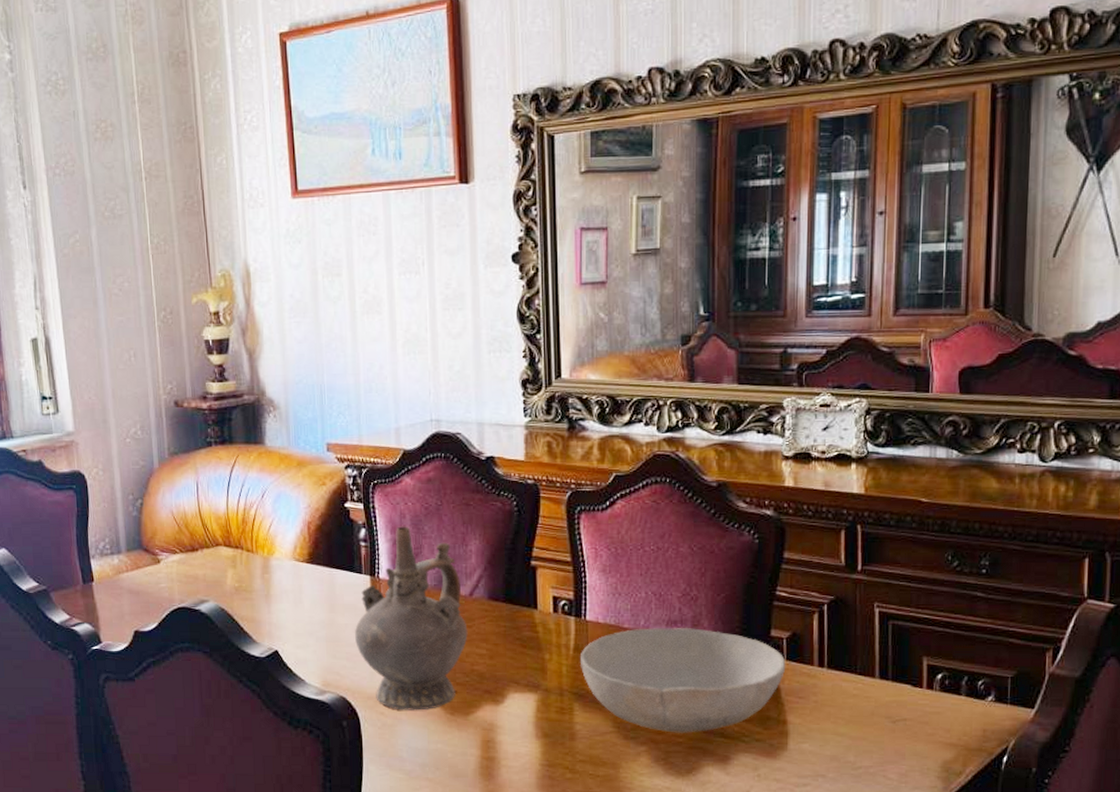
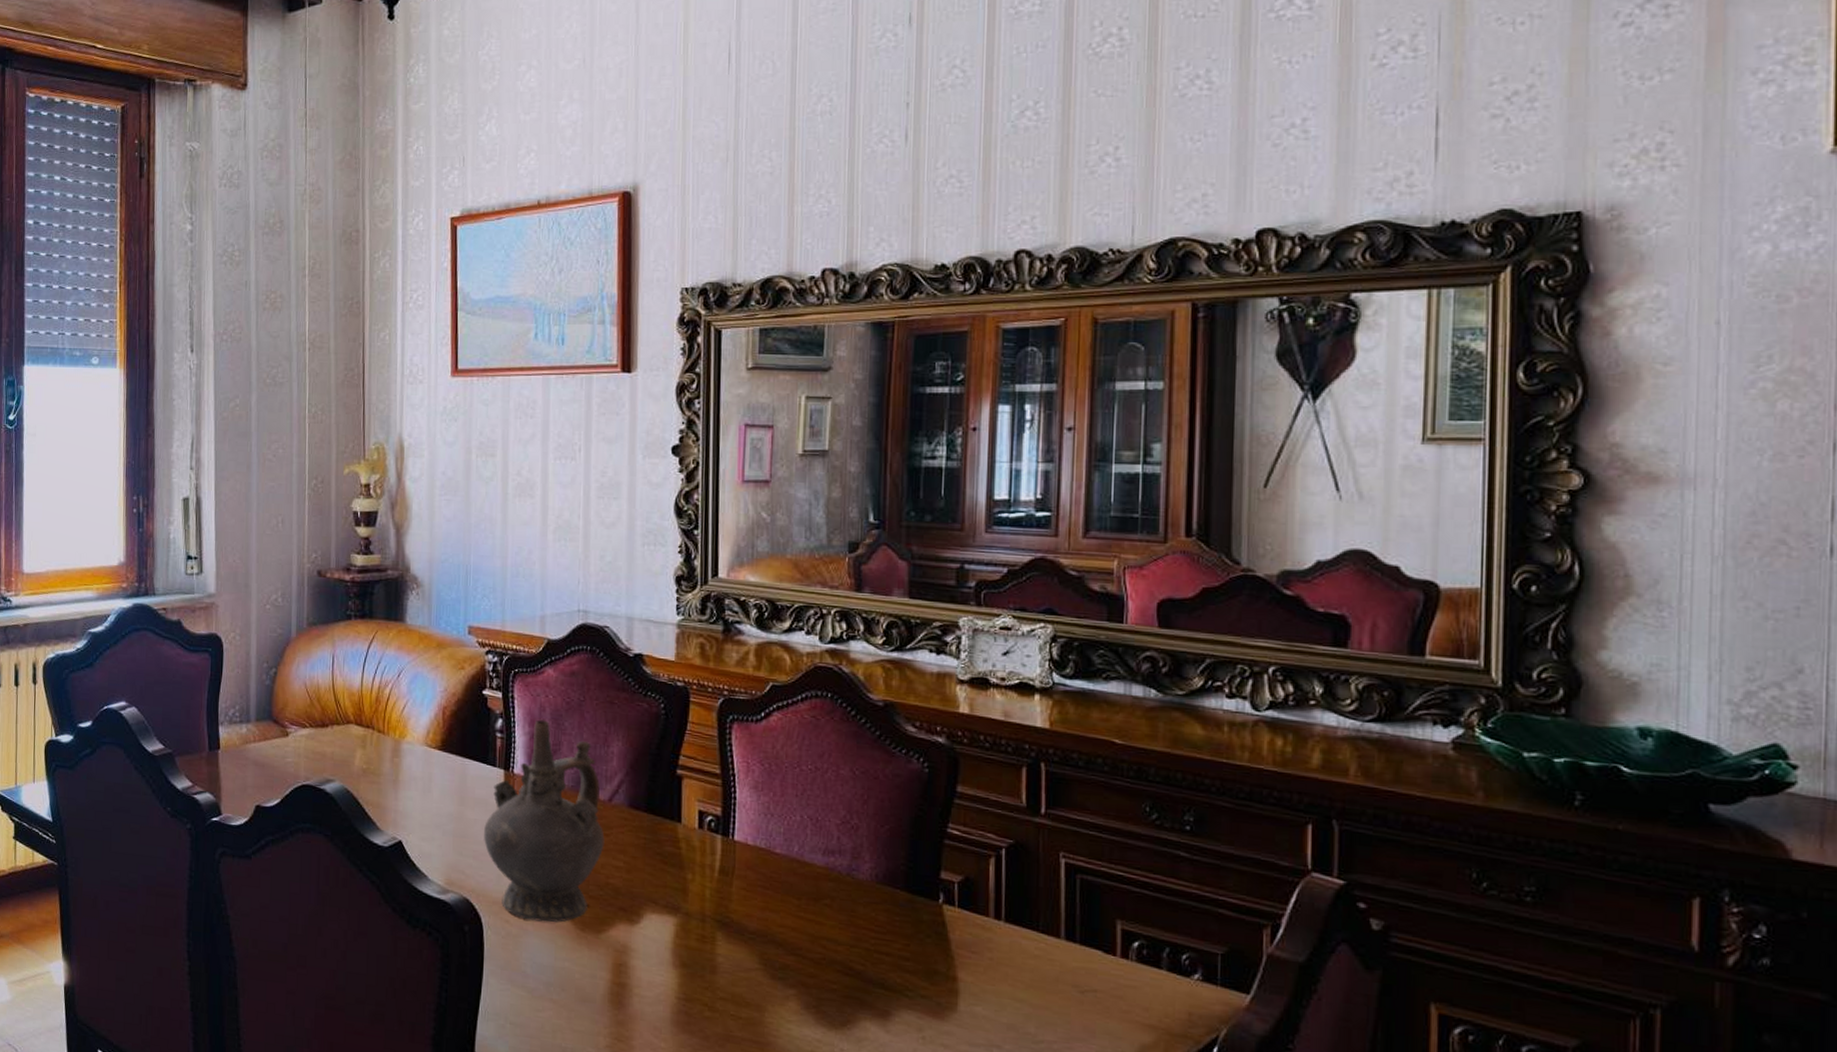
bowl: present [579,628,786,733] -> none [725,855,957,980]

